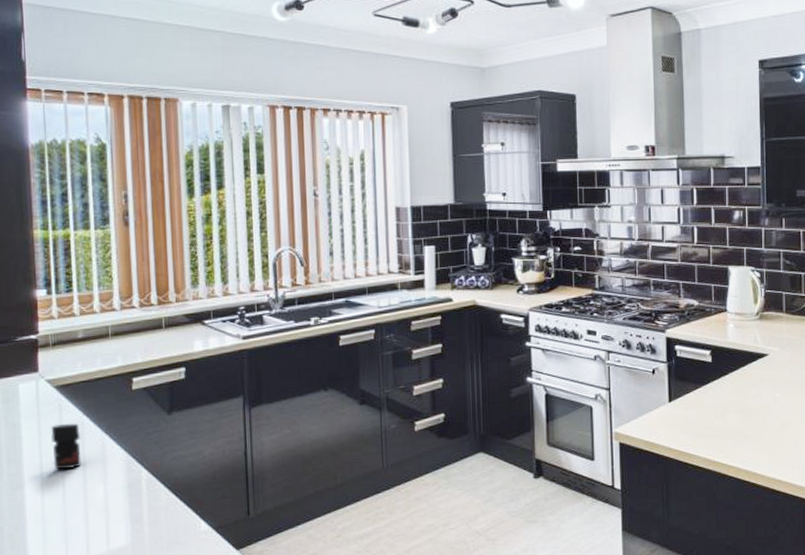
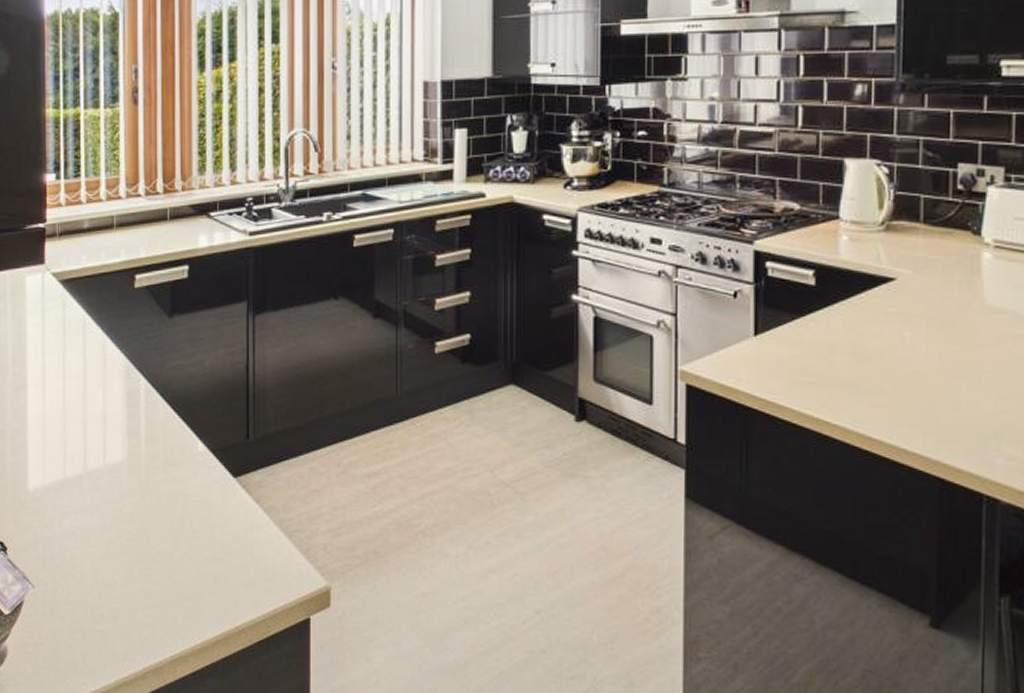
jar: present [51,423,82,470] -> none [54,322,83,372]

